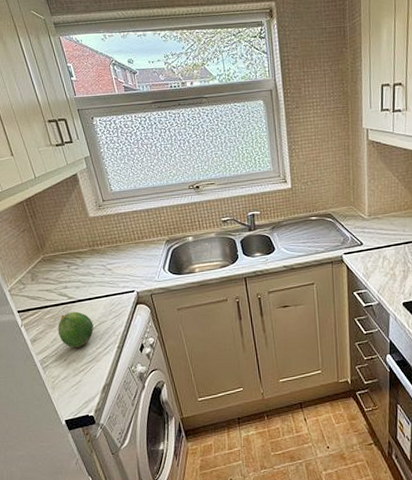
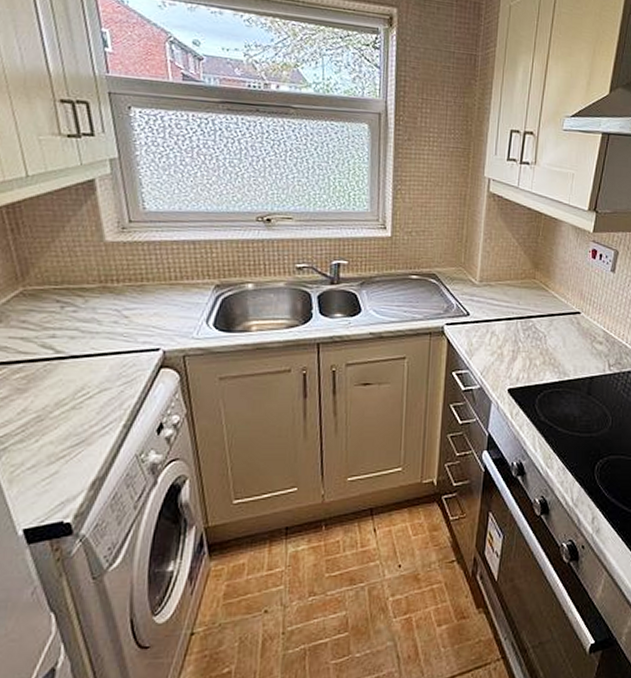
fruit: present [58,311,94,347] -> none [30,371,90,423]

